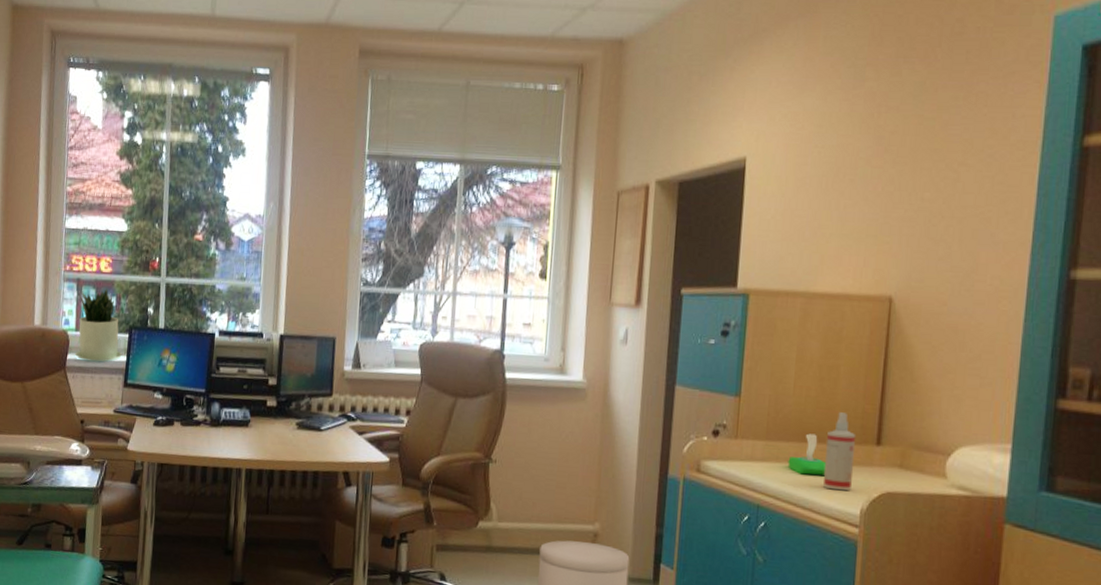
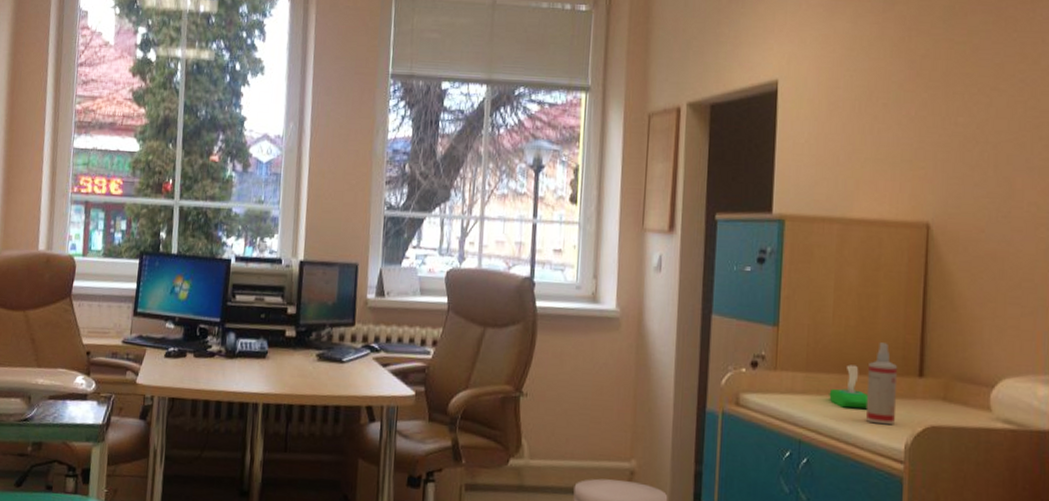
planter: present [75,288,122,362] -> none [82,211,132,290]

